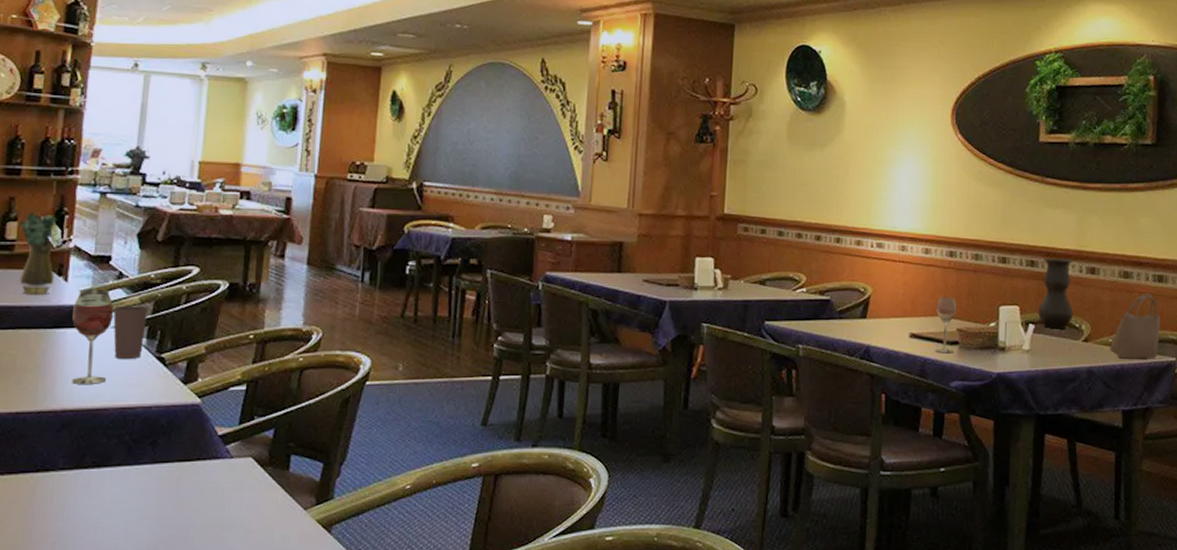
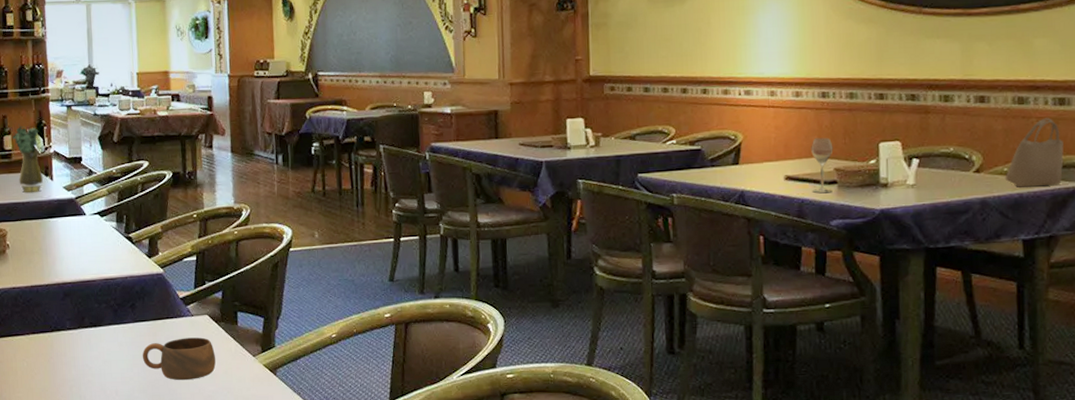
wineglass: present [72,289,114,384] -> none [60,184,91,262]
cup: present [113,306,148,360] -> none [88,196,115,241]
cup: none [157,484,256,538] -> present [142,337,216,381]
vase: present [1038,257,1074,329] -> none [921,89,962,162]

